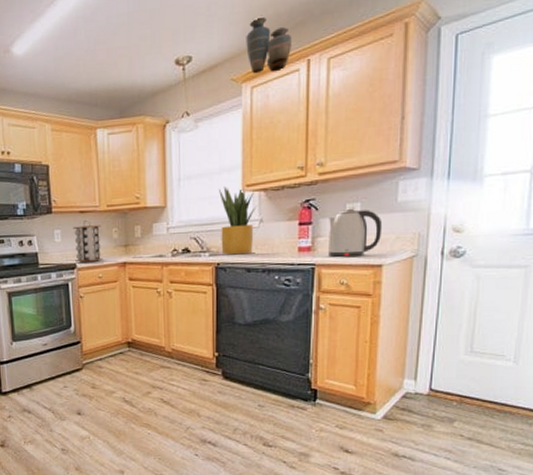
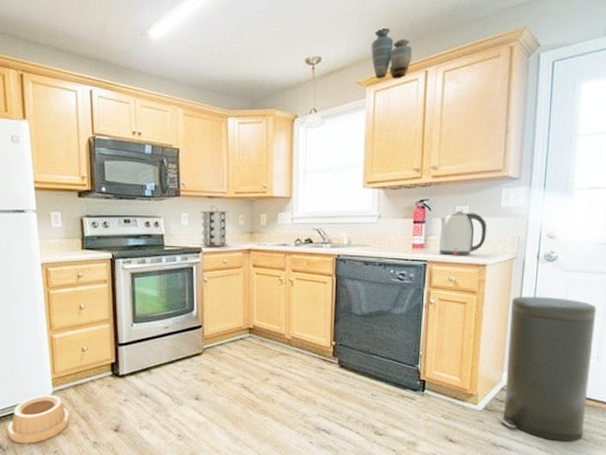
planter: present [219,187,260,255] -> none [342,182,379,248]
pedal bin: none [398,296,513,451] -> present [496,296,597,442]

